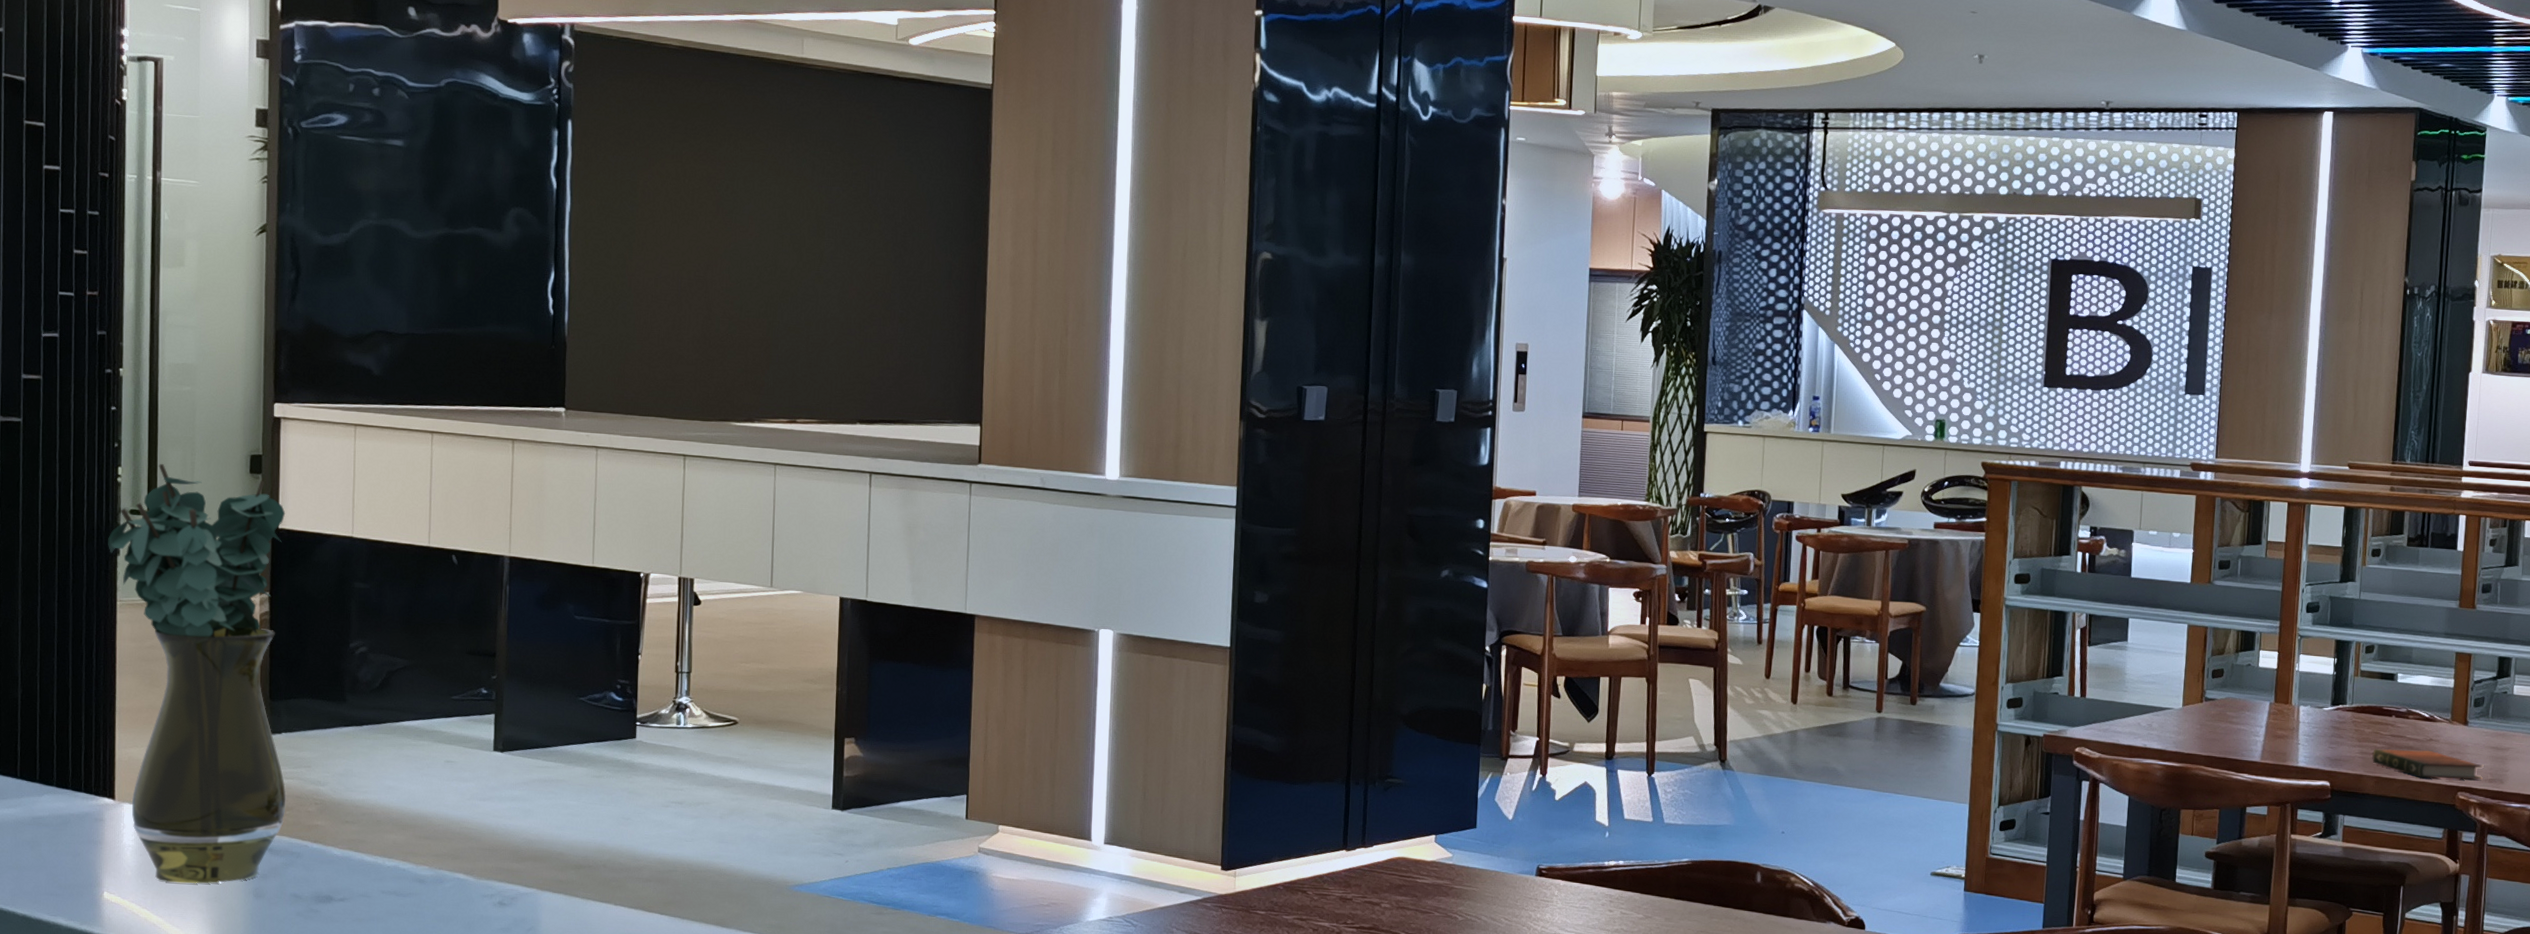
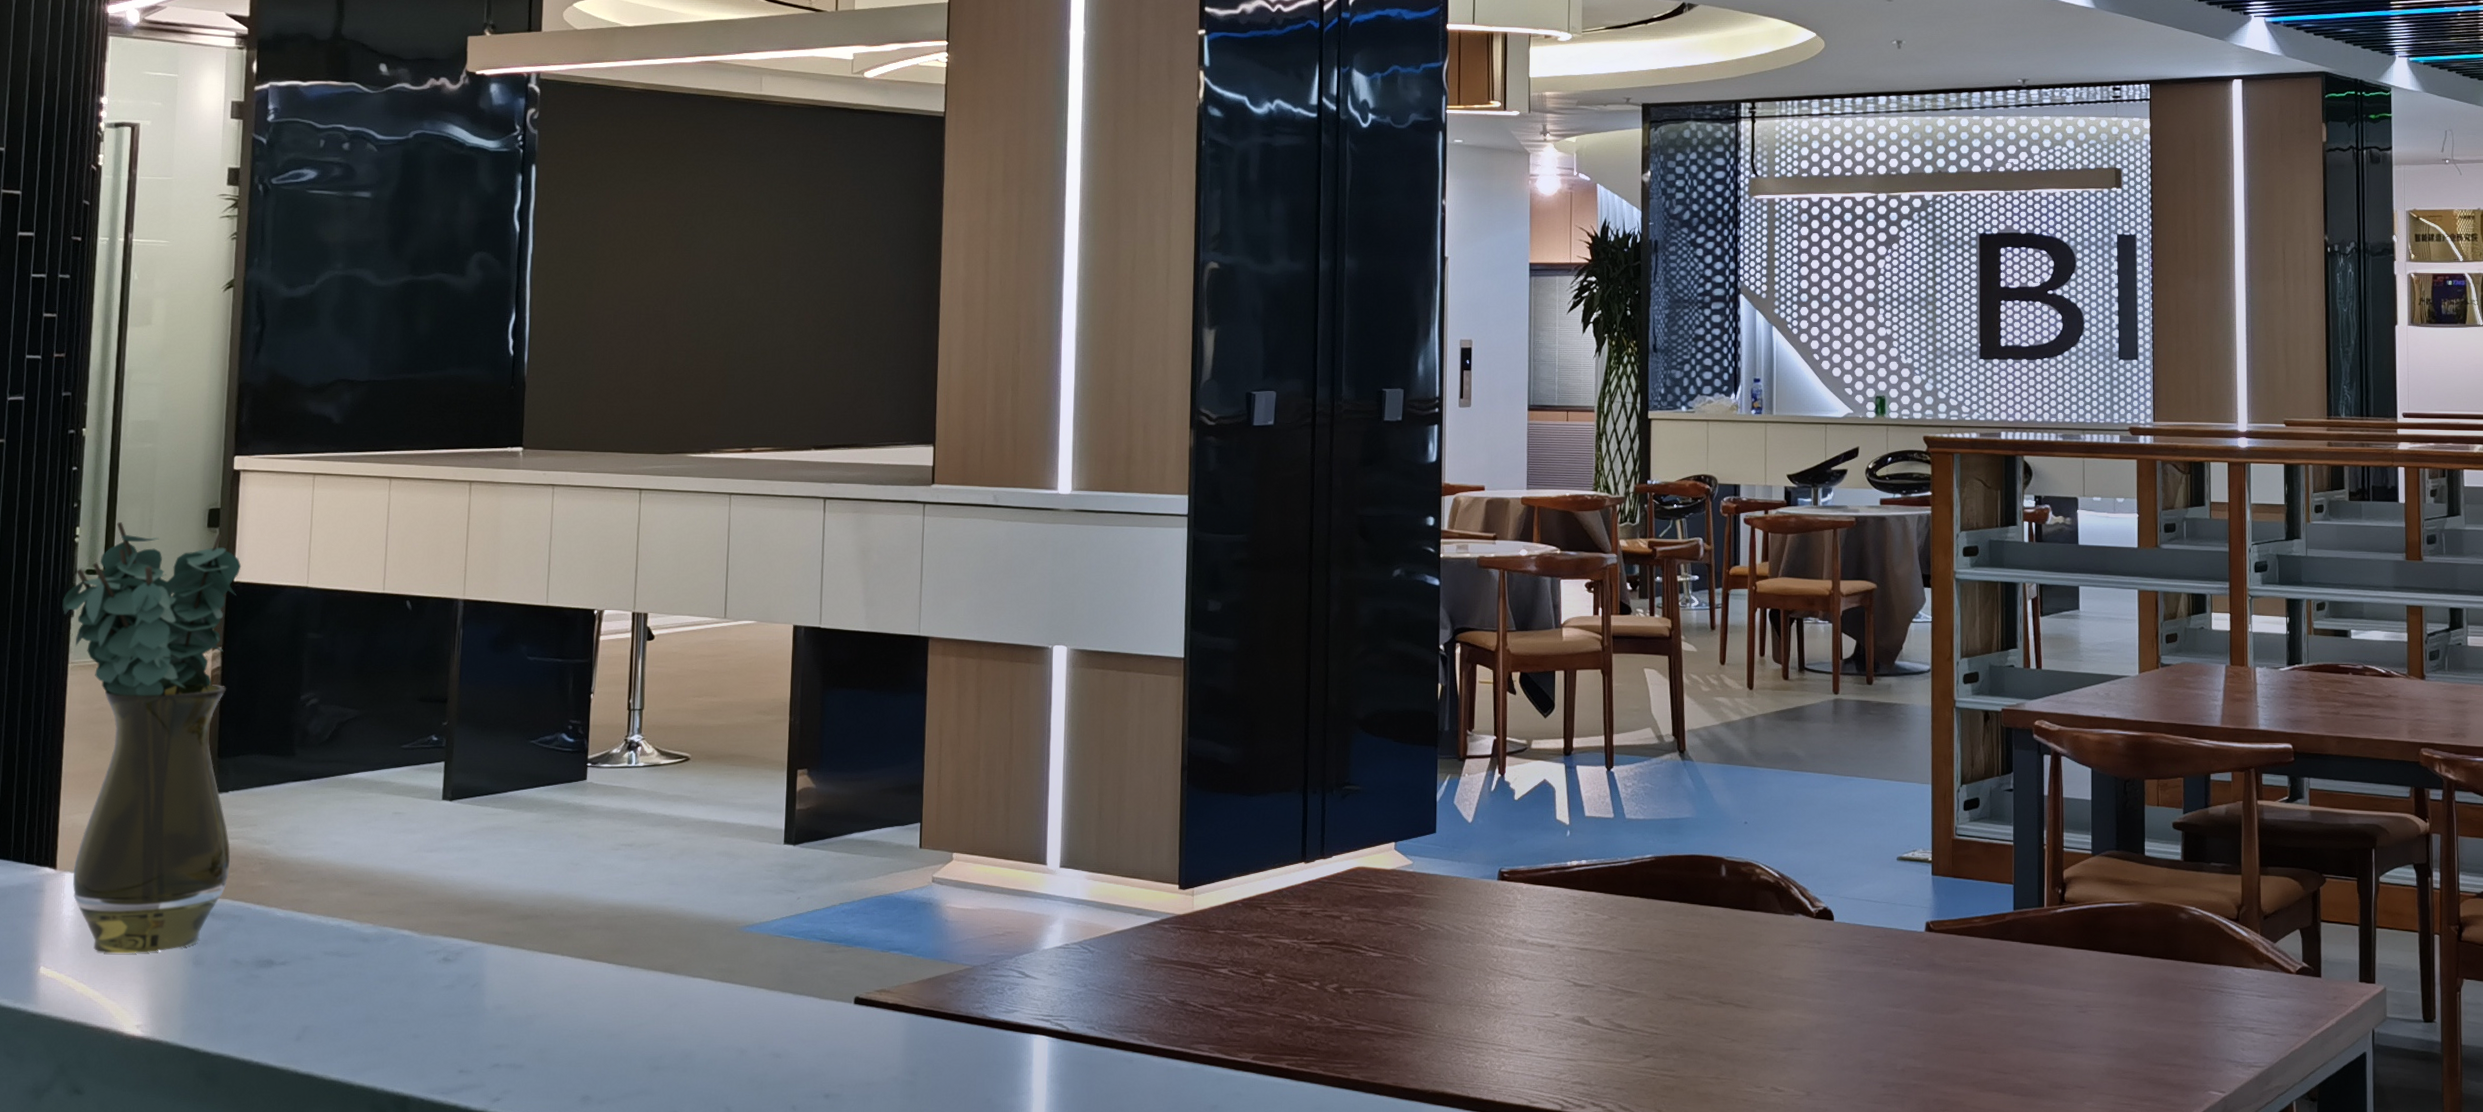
book: present [2372,748,2482,780] -> none [2332,706,2443,736]

